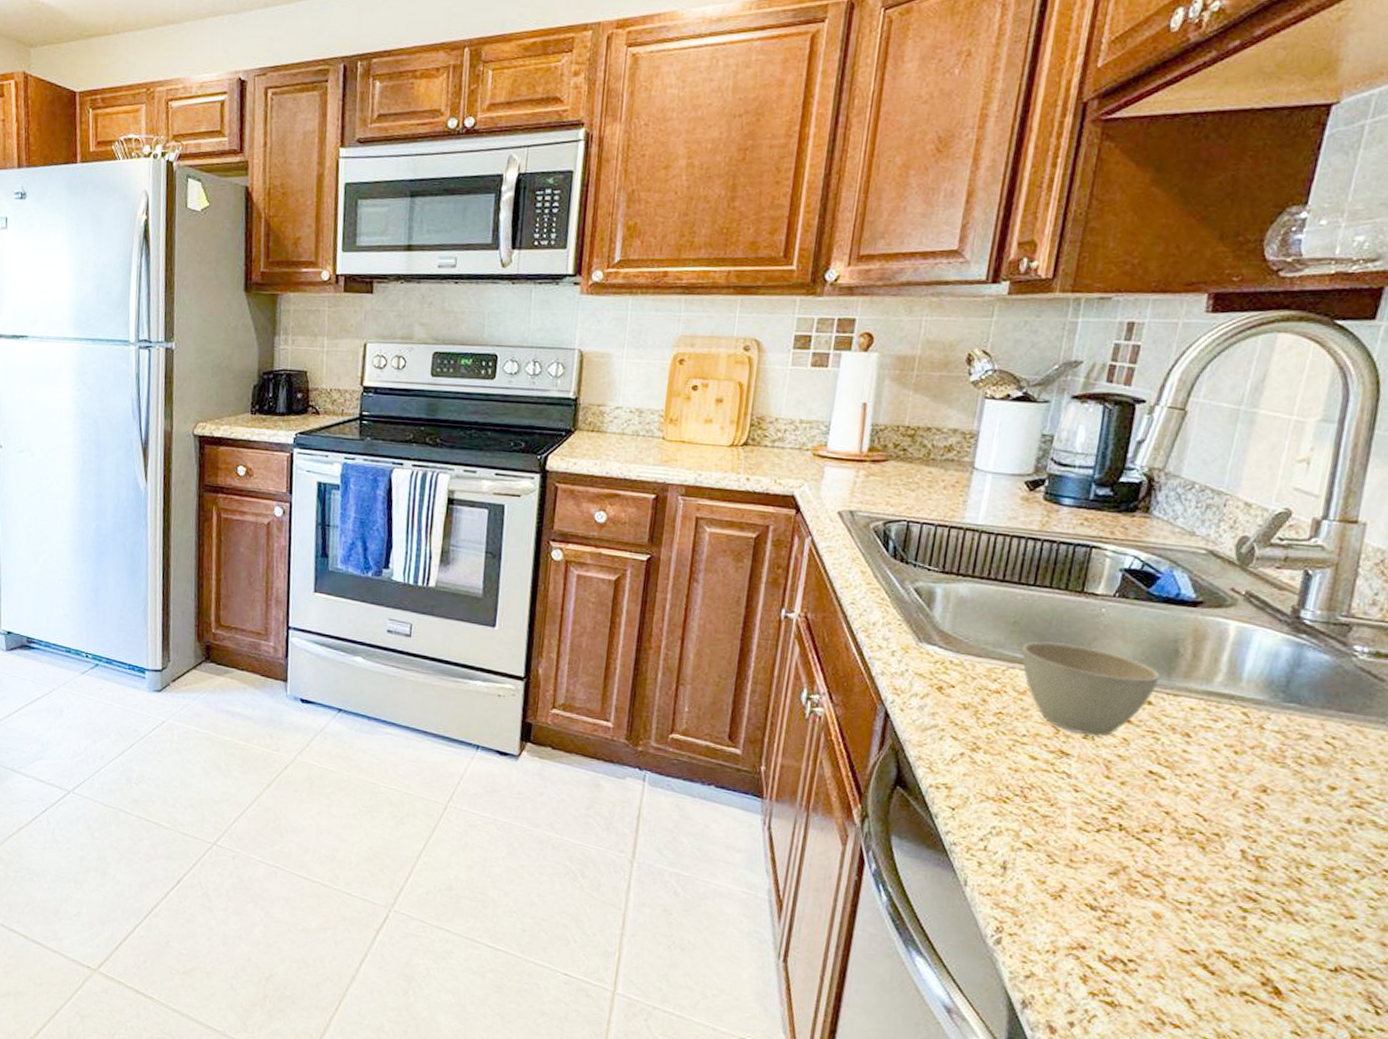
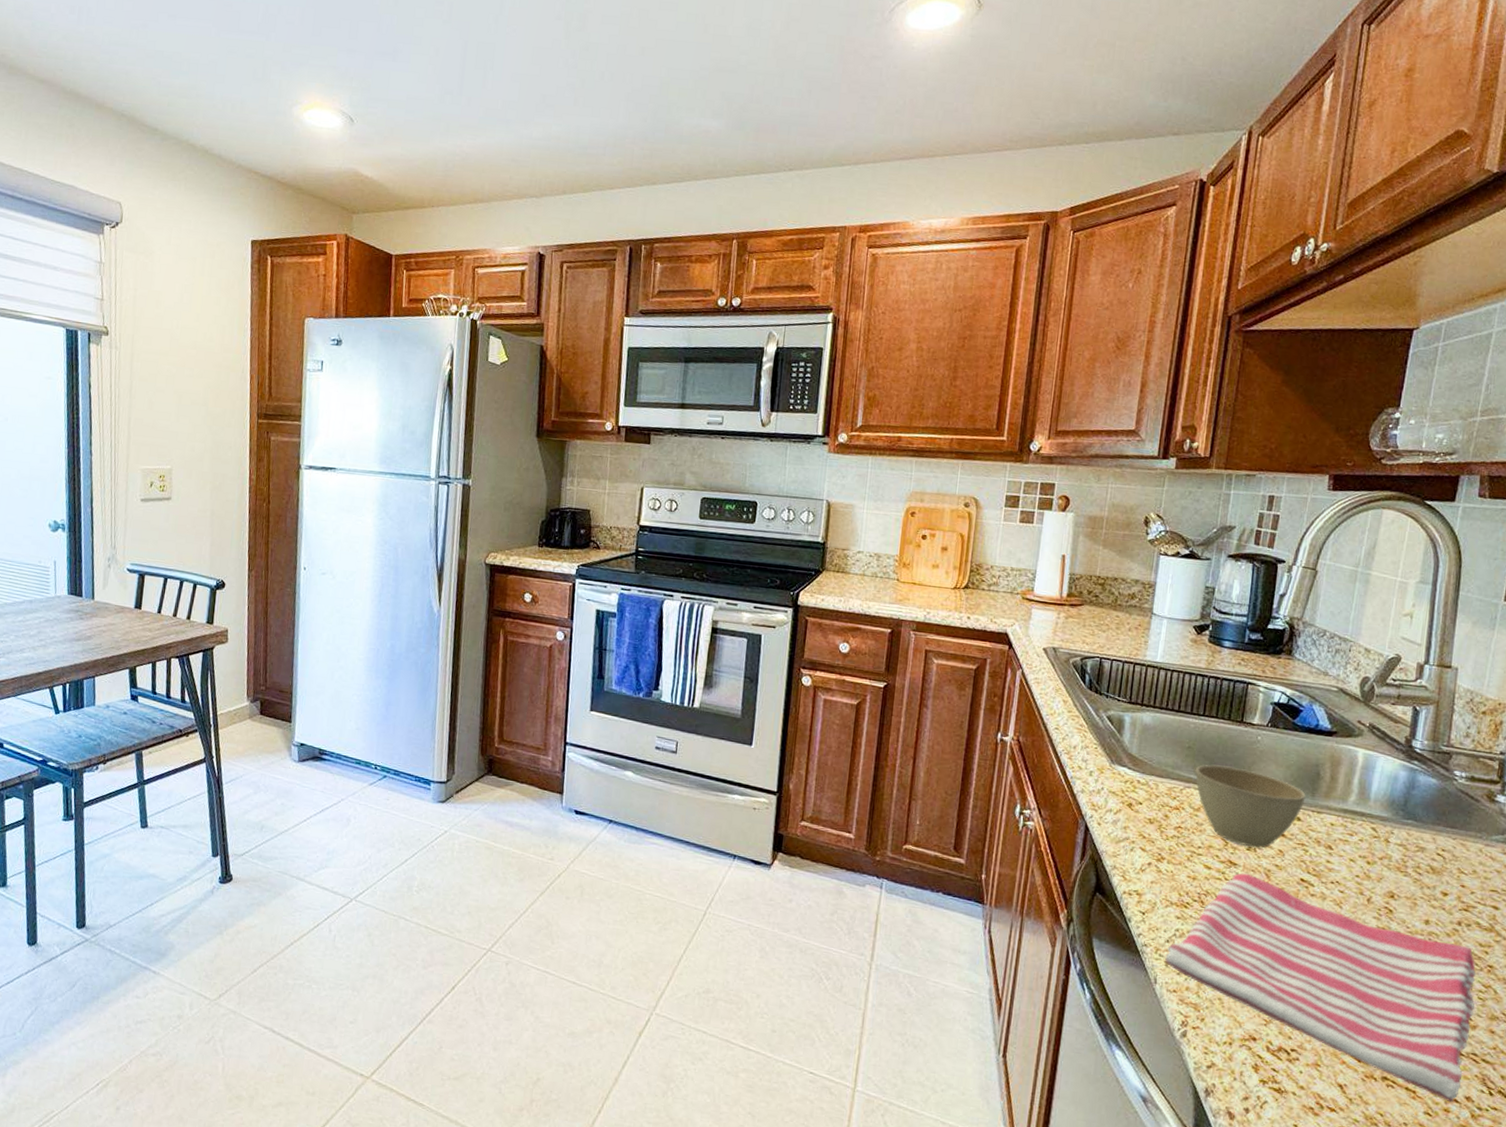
dish towel: none [978,764,1368,1022] -> present [1165,873,1477,1103]

